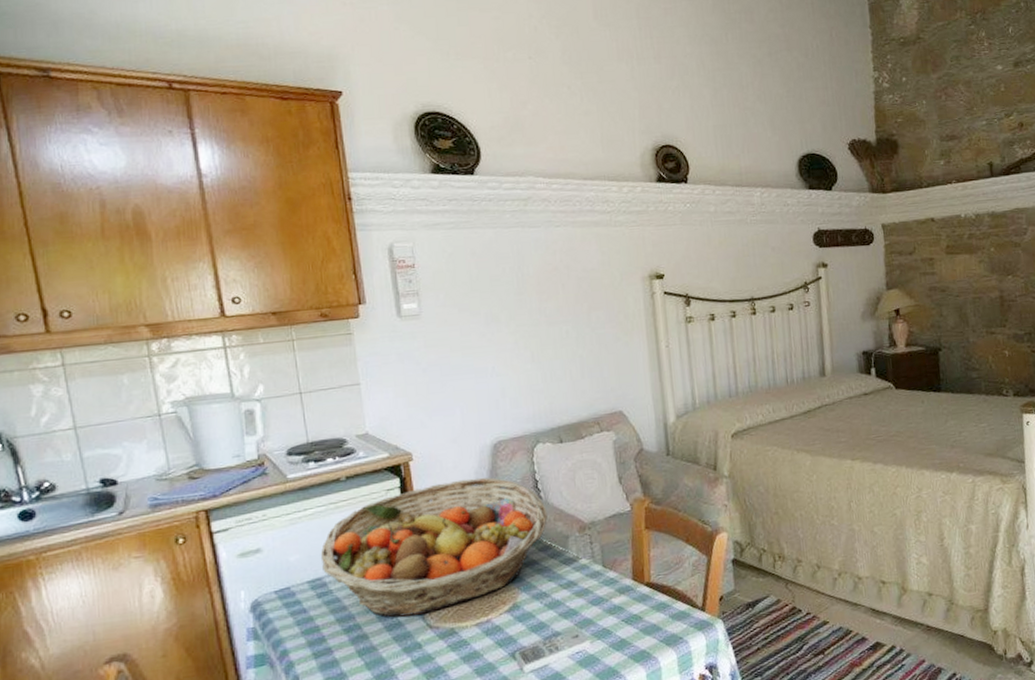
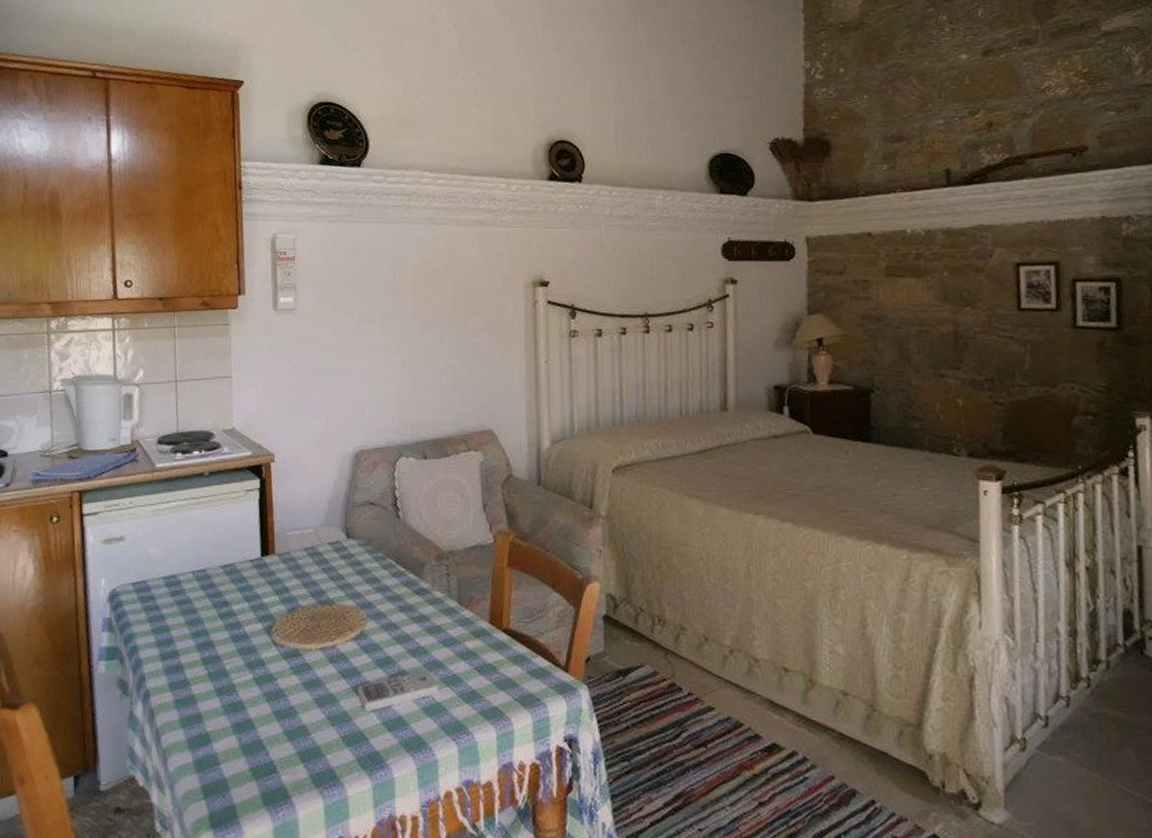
fruit basket: present [320,477,548,618] -> none [177,487,404,629]

